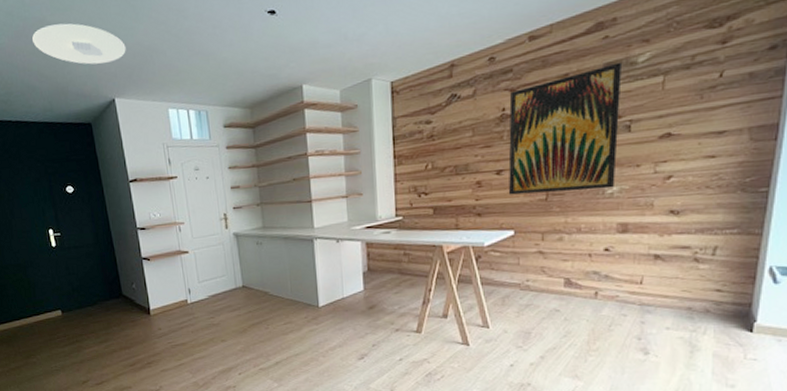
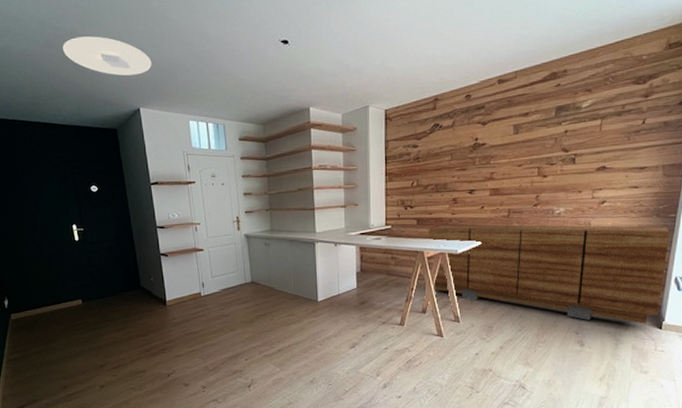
sideboard: none [447,203,761,326] -> present [427,224,670,324]
wall art: present [508,62,623,195] -> none [478,106,571,211]

